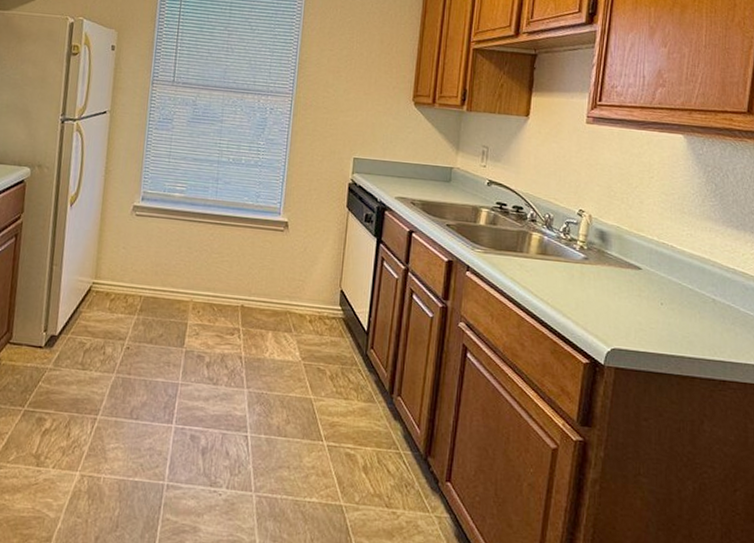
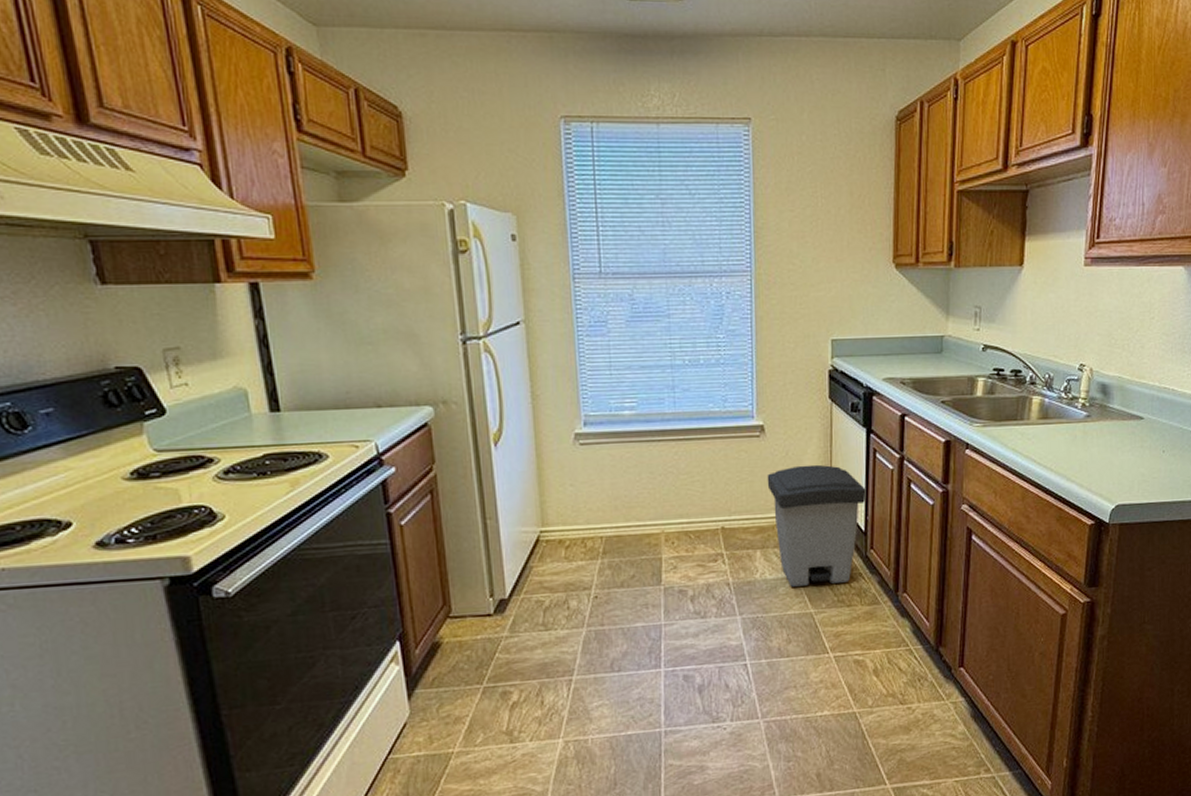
trash can: none [285,261,372,376] -> present [767,464,866,587]

